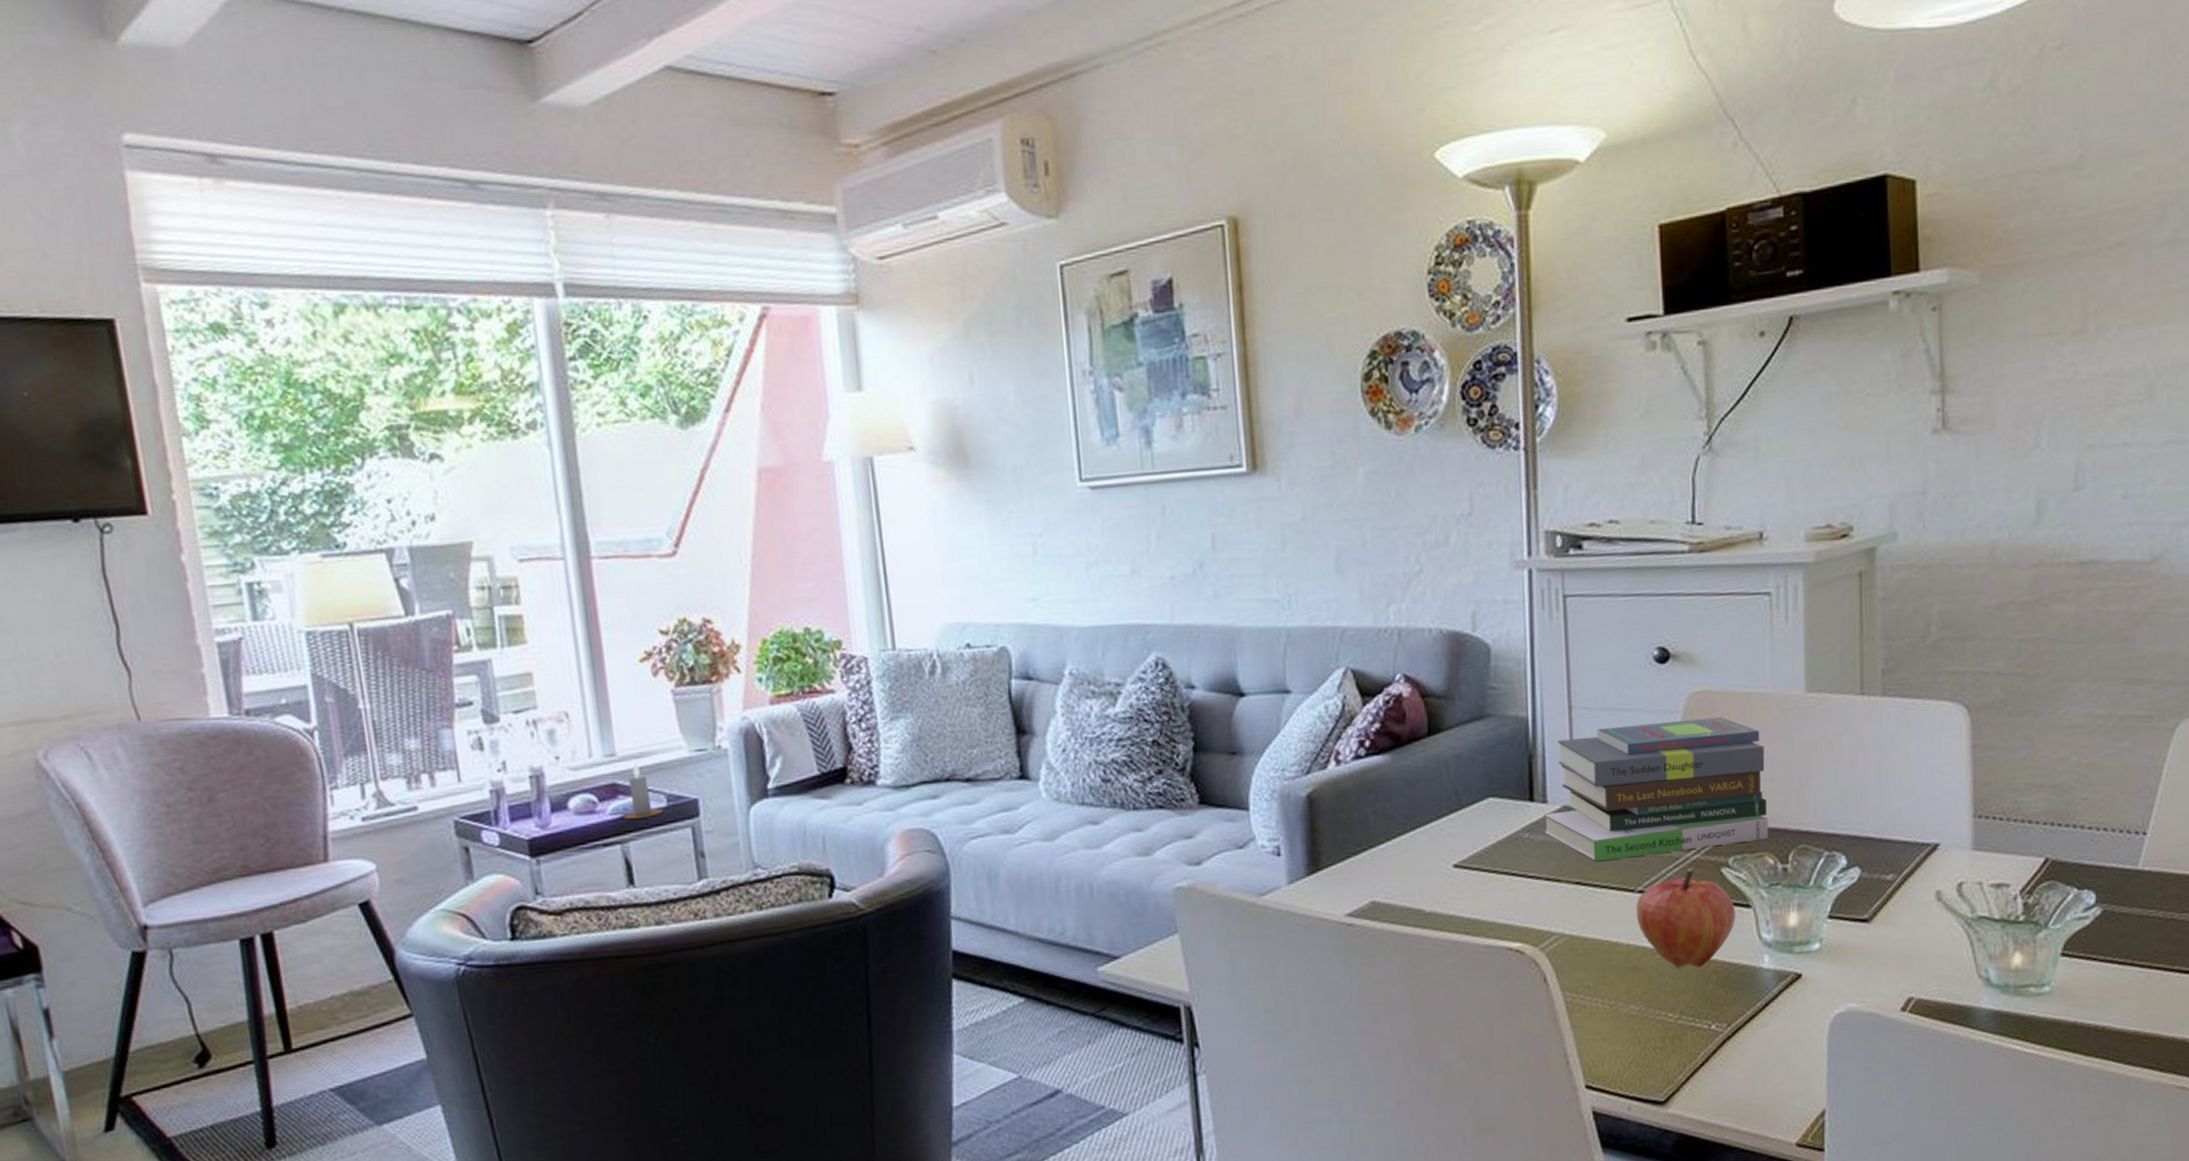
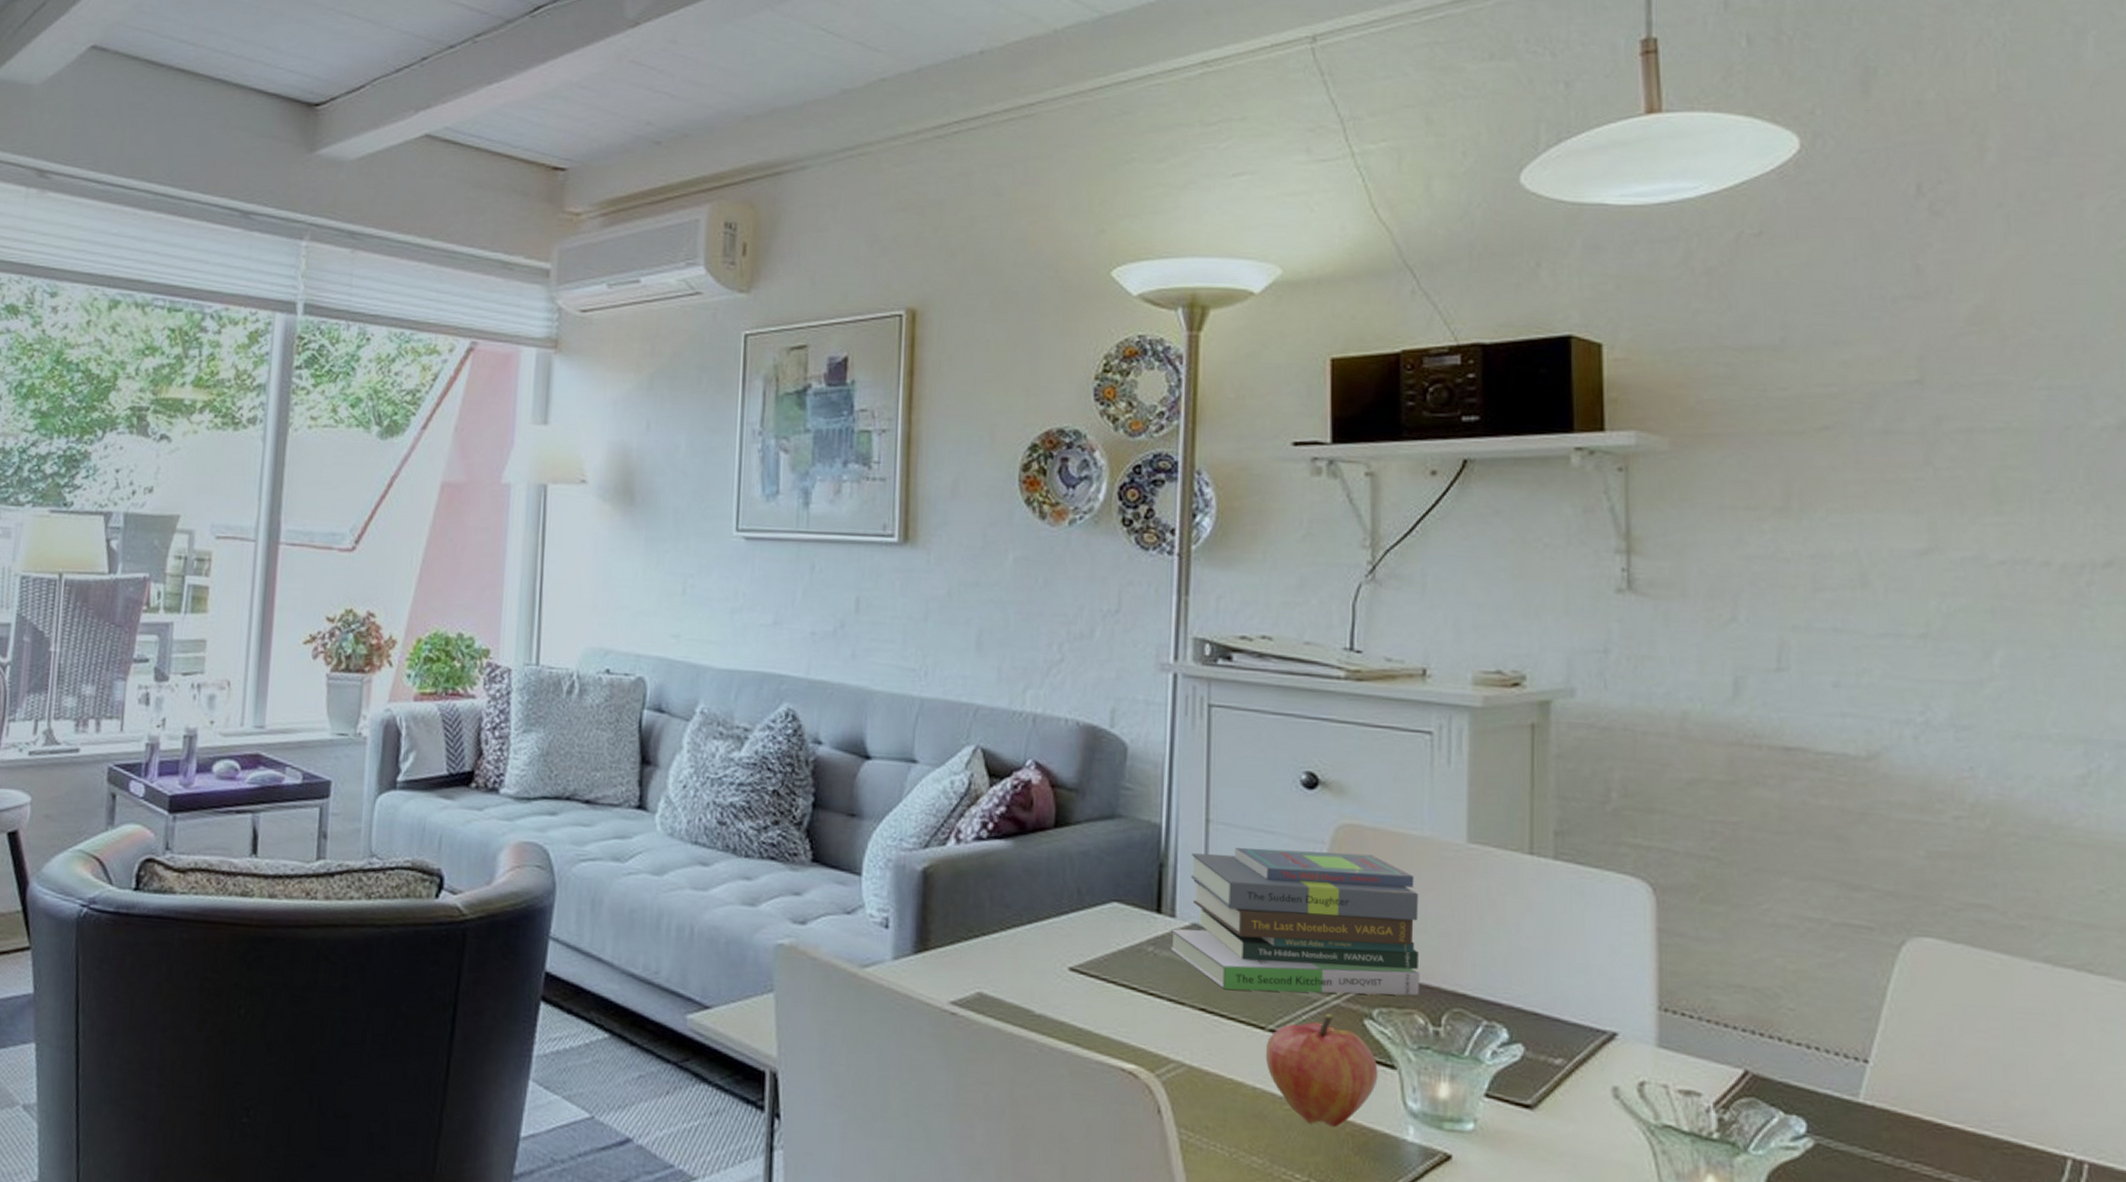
candle: present [623,761,664,819] -> none [260,736,298,792]

